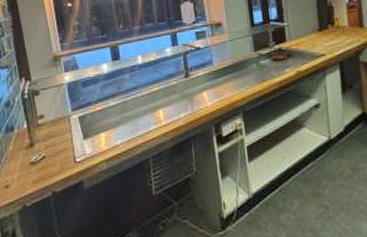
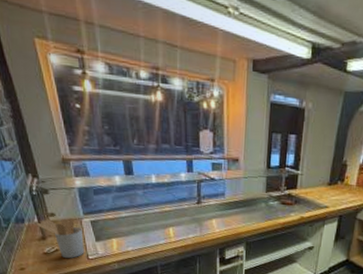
utensil holder: none [25,118,72,165] -> present [36,218,84,258]

